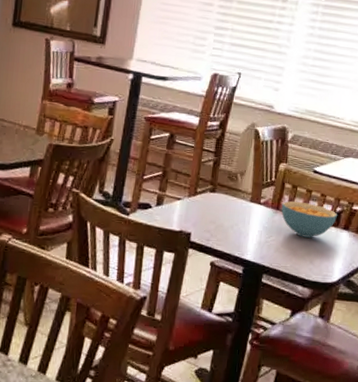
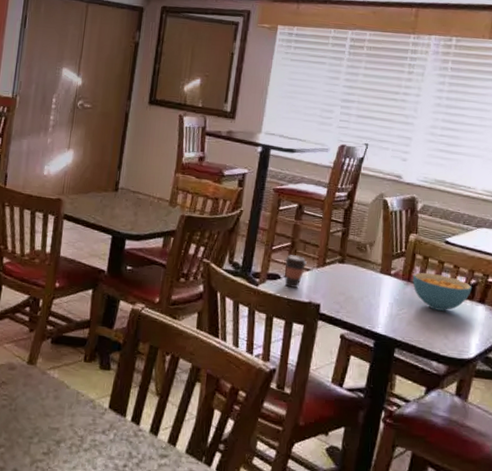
coffee cup: none [155,184,178,217] -> present [284,255,307,288]

